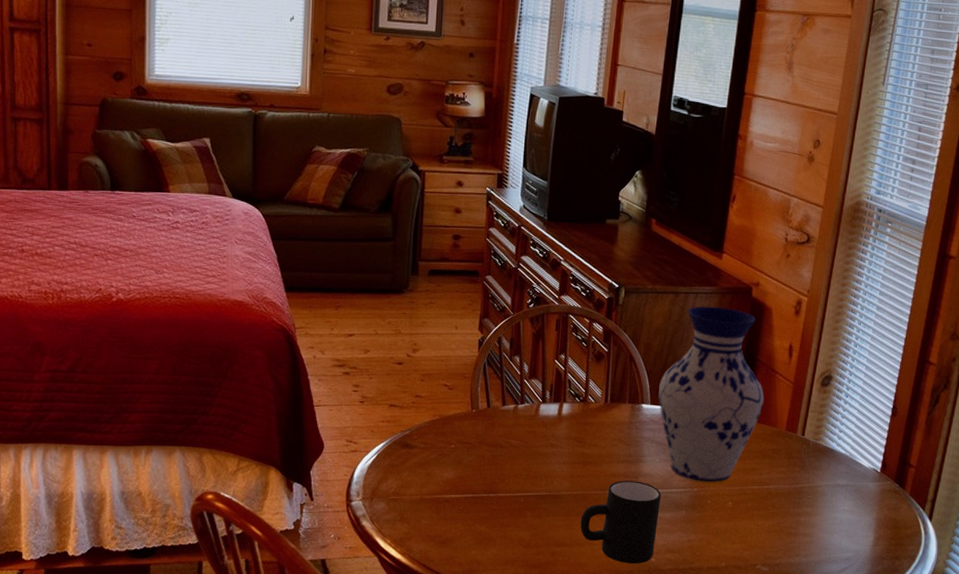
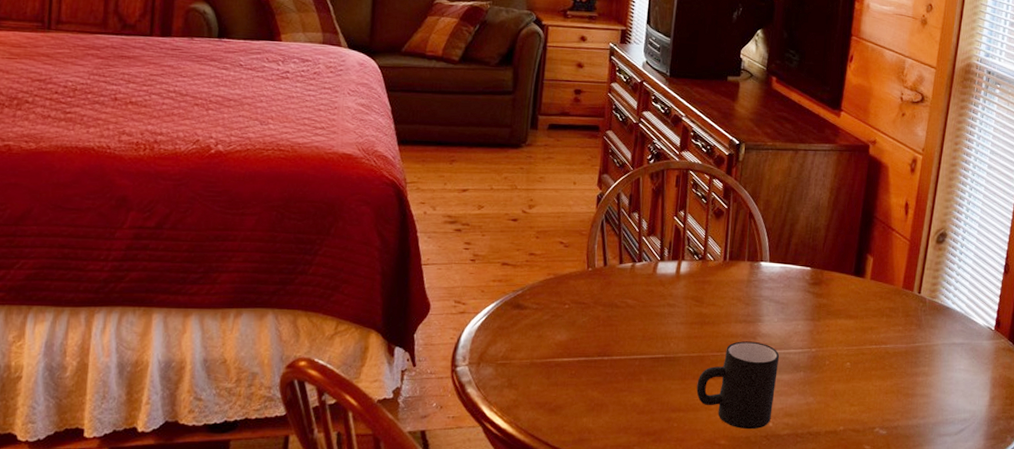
vase: present [658,306,765,482] -> none [777,163,882,342]

